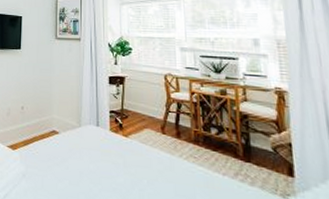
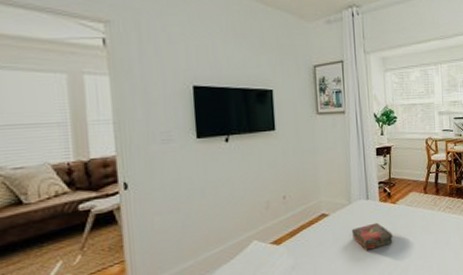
book: none [79,152,123,181] -> present [351,222,393,252]

